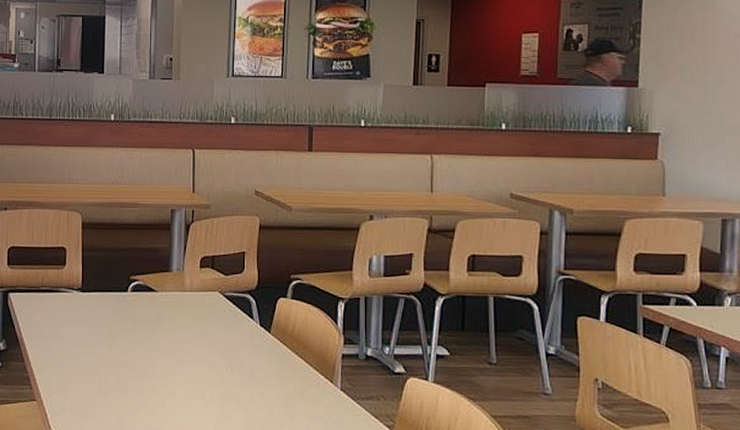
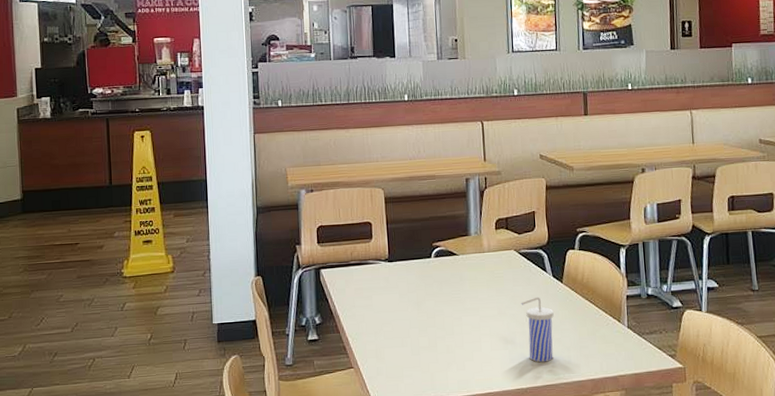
beverage cup: none [222,345,258,418] -> present [521,296,554,363]

